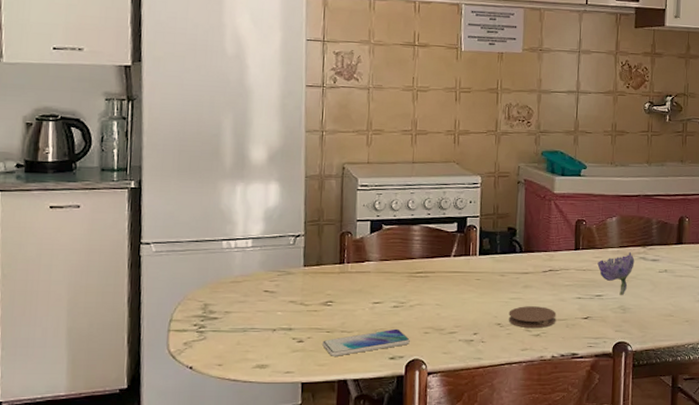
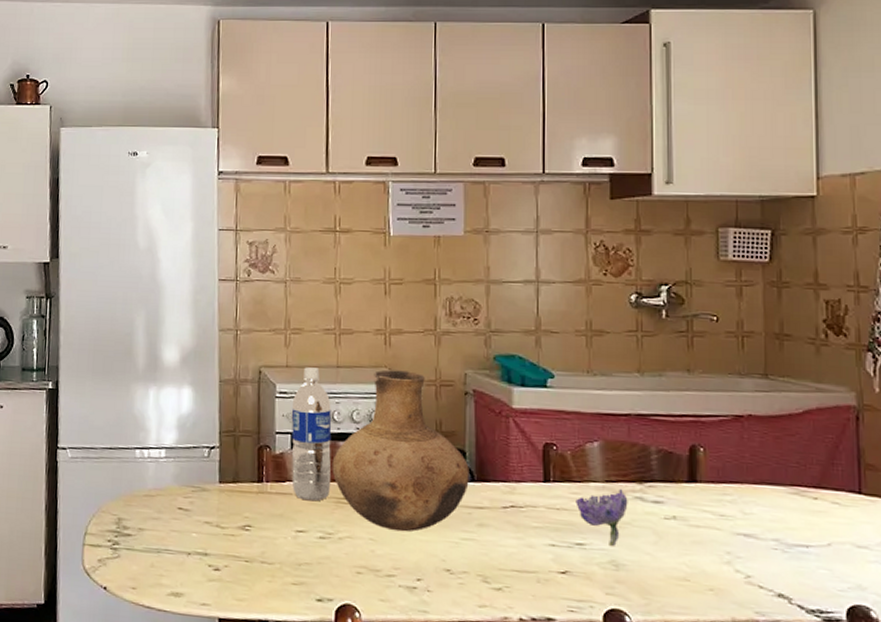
smartphone: present [322,328,410,356] -> none [241,564,340,592]
water bottle: none [370,163,407,277] -> present [291,367,332,501]
vase: none [406,164,519,297] -> present [332,370,469,532]
coaster: present [508,306,557,329] -> none [460,550,523,580]

